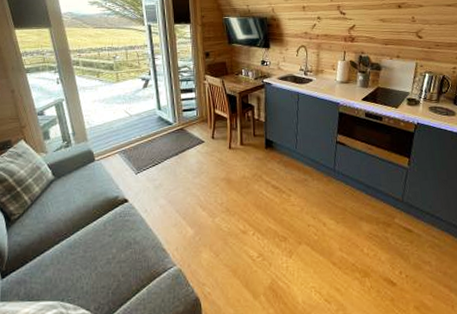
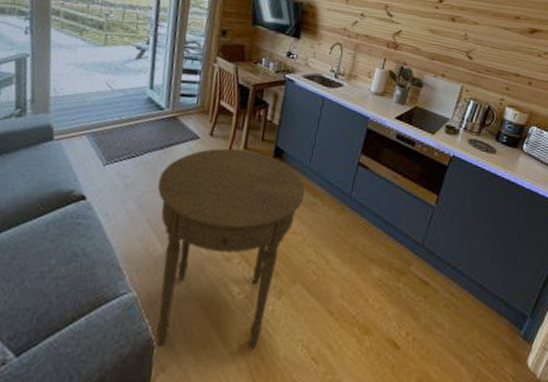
side table: none [179,145,296,303] -> present [156,148,305,348]

